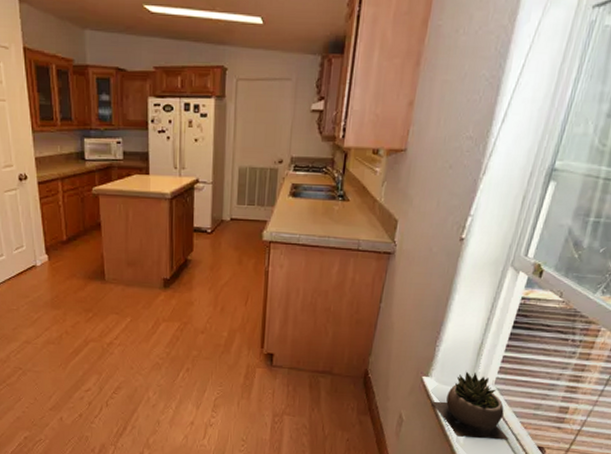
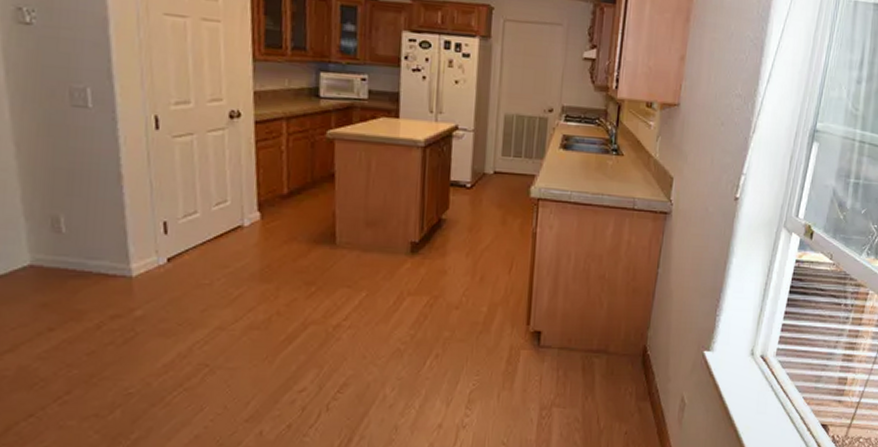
succulent plant: present [432,371,509,440] -> none [714,343,793,420]

